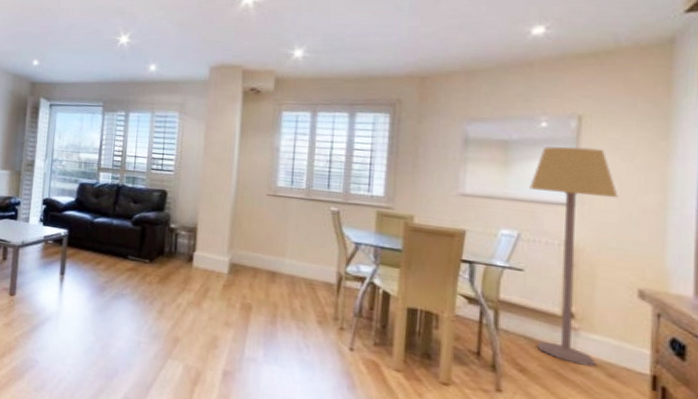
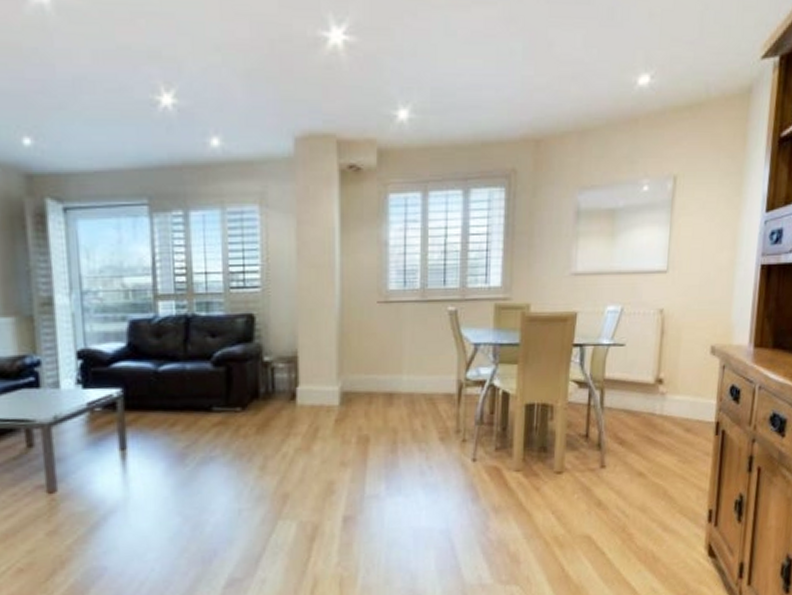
lamp: present [529,146,618,367] -> none [632,210,701,426]

